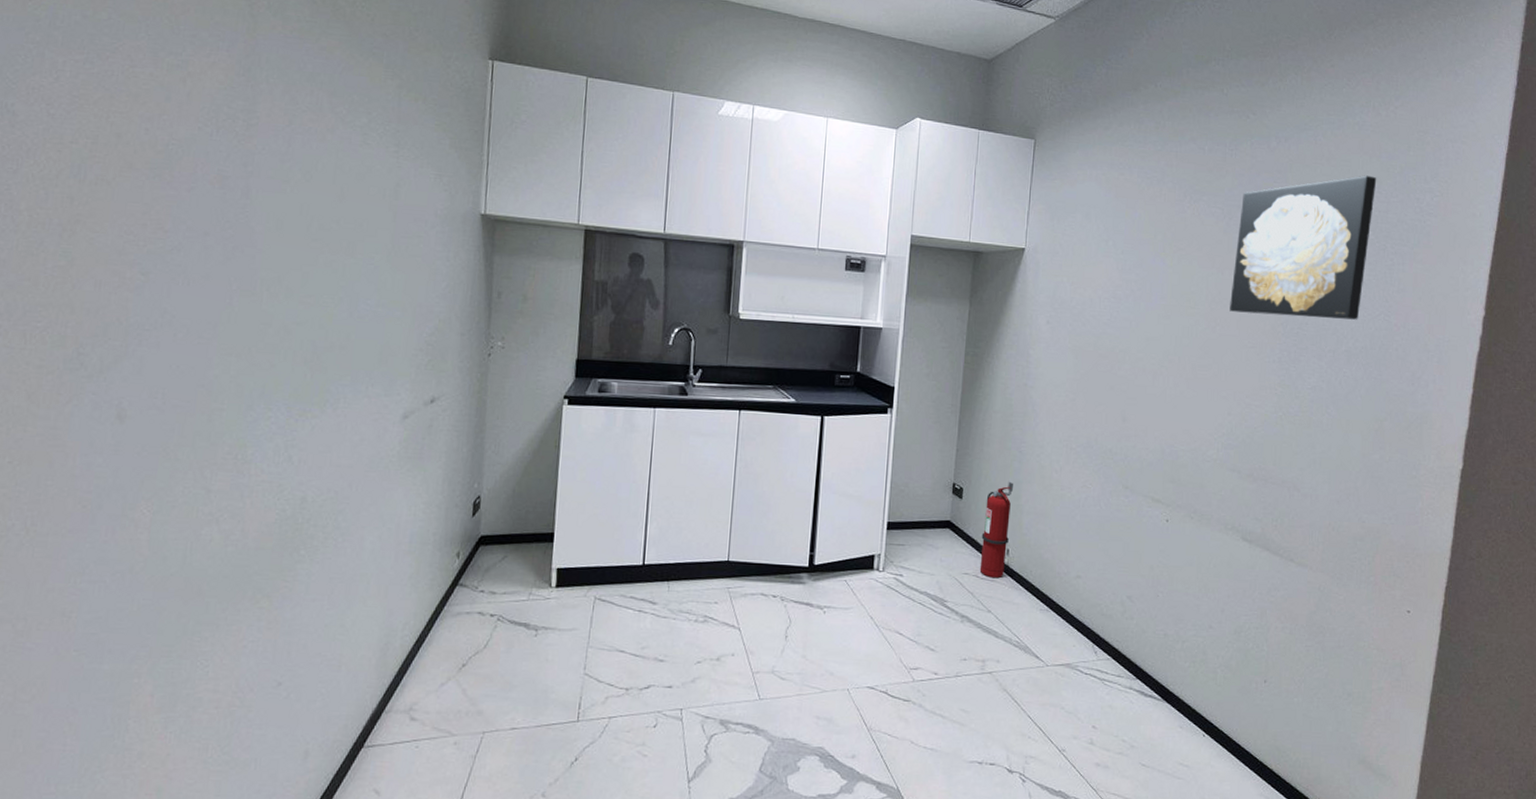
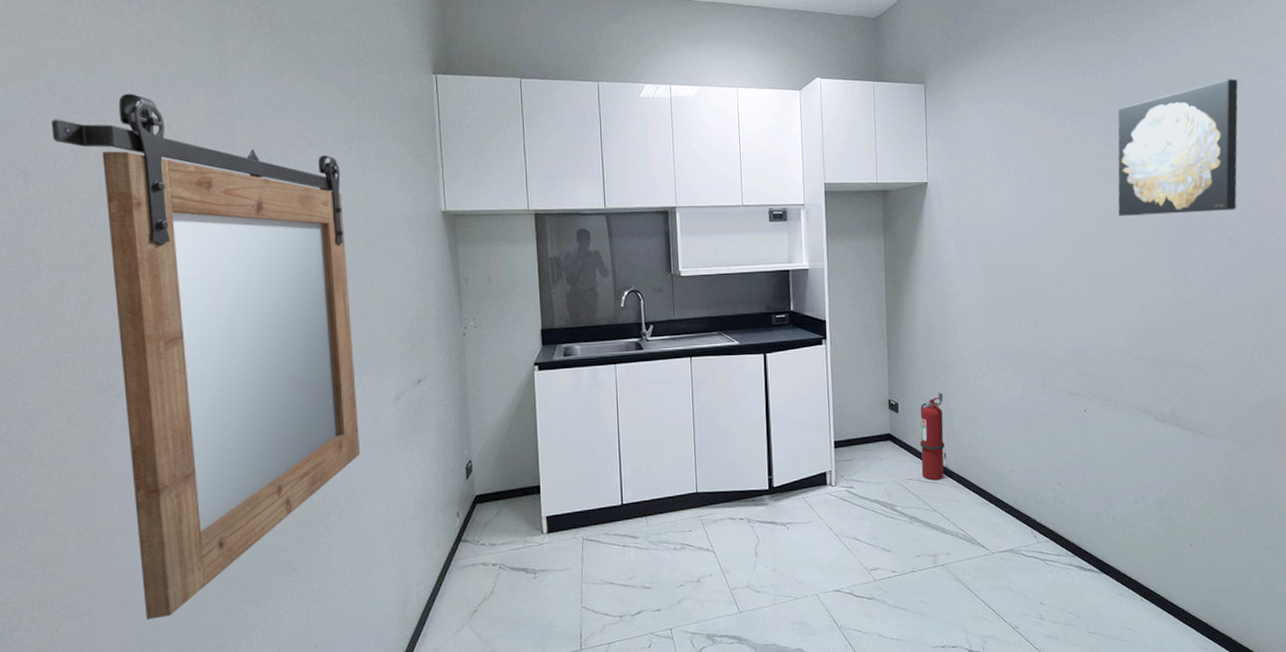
mirror: none [48,37,372,633] -> present [51,93,361,620]

